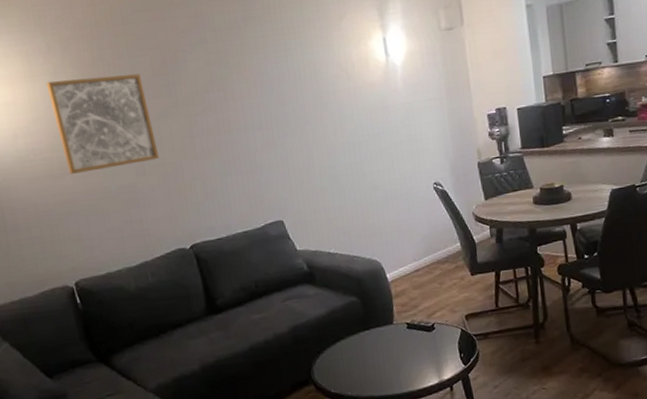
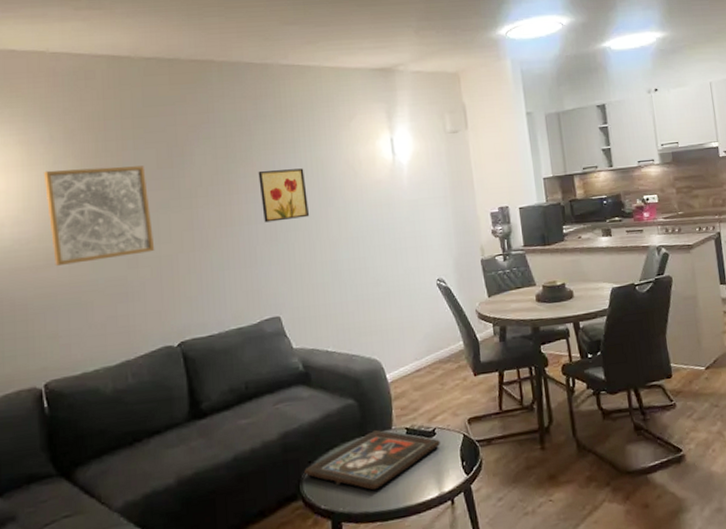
wall art: none [252,72,305,129] -> present [258,168,309,223]
religious icon: none [314,324,440,378] -> present [304,430,441,490]

